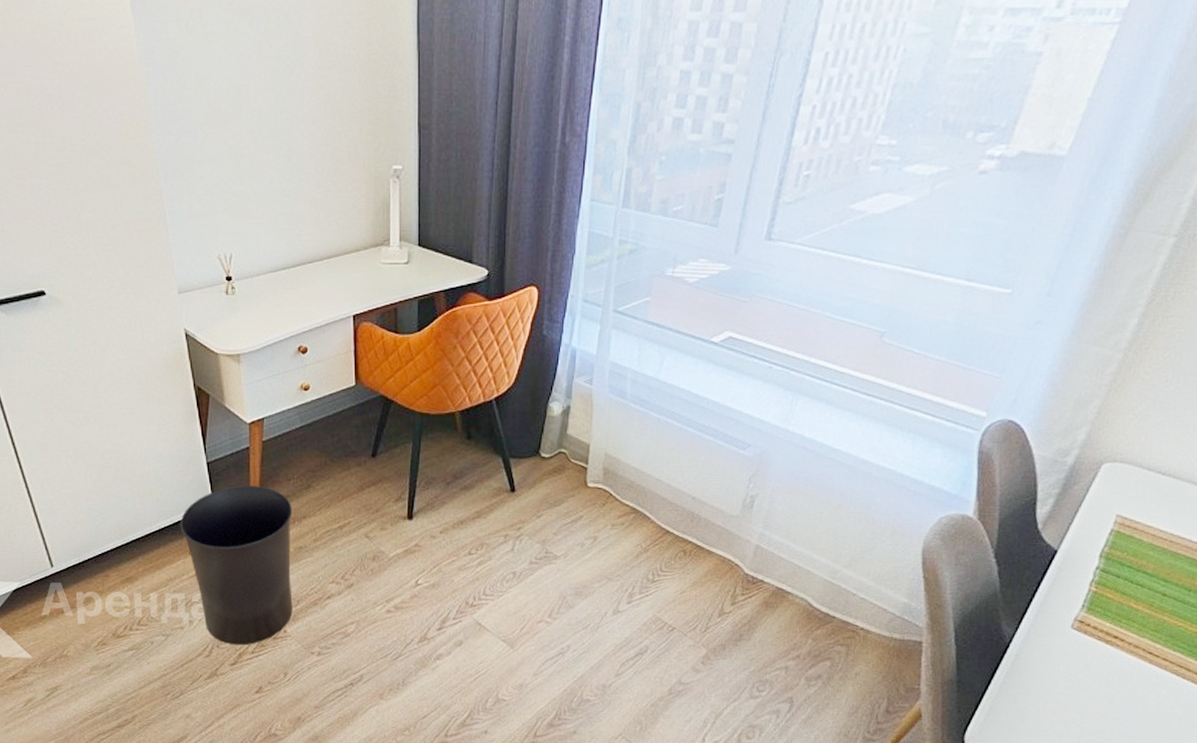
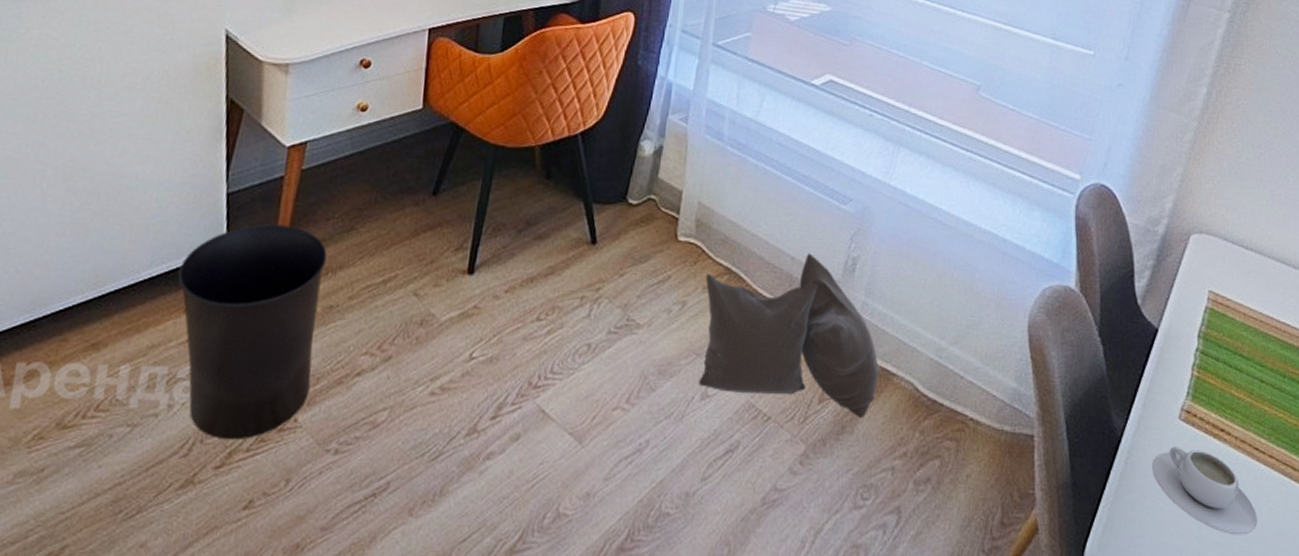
cushion: none [611,493,776,629] -> present [699,253,880,419]
teacup: none [1039,651,1144,724] -> present [1152,446,1258,535]

